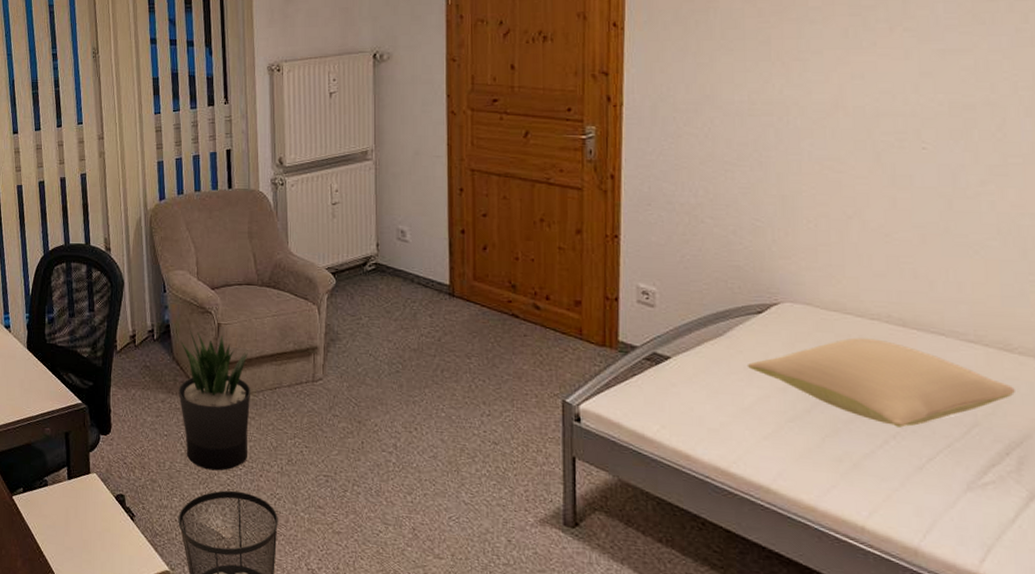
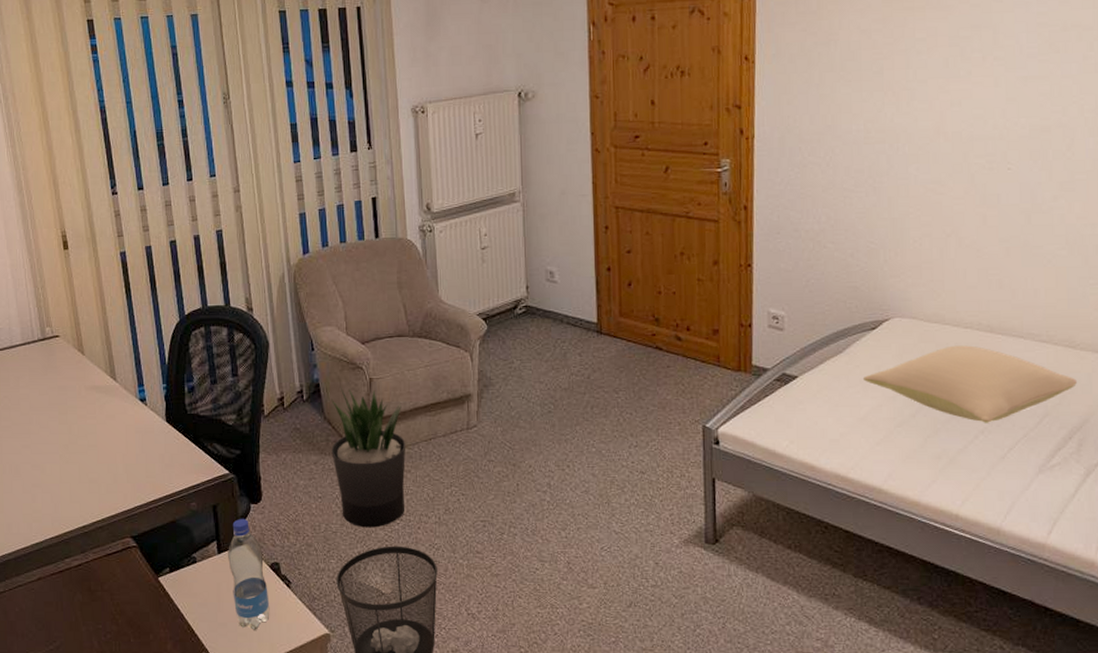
bottle: none [77,447,114,559] -> present [228,518,270,630]

